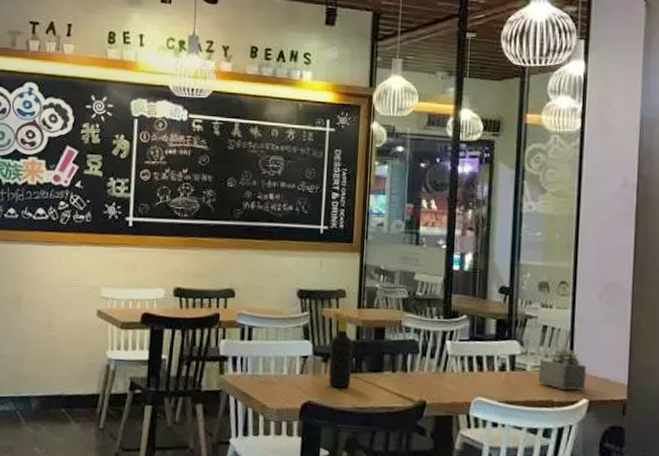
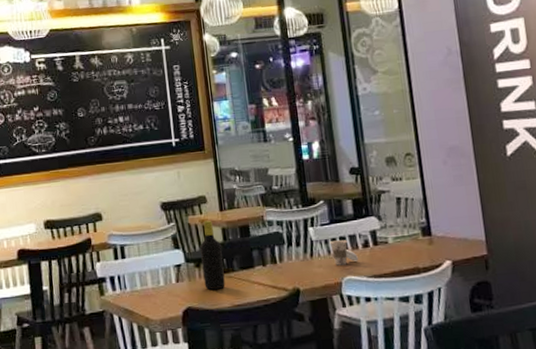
cup: none [465,358,493,385] -> present [329,240,359,266]
succulent plant: present [538,347,587,390] -> none [399,215,446,255]

